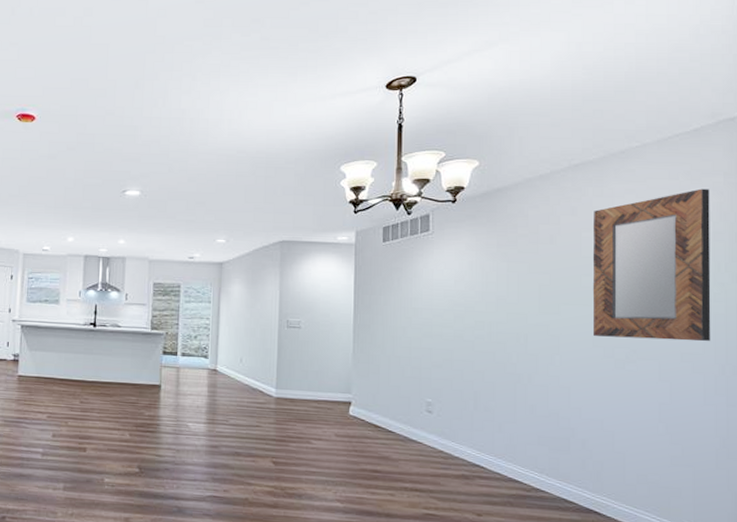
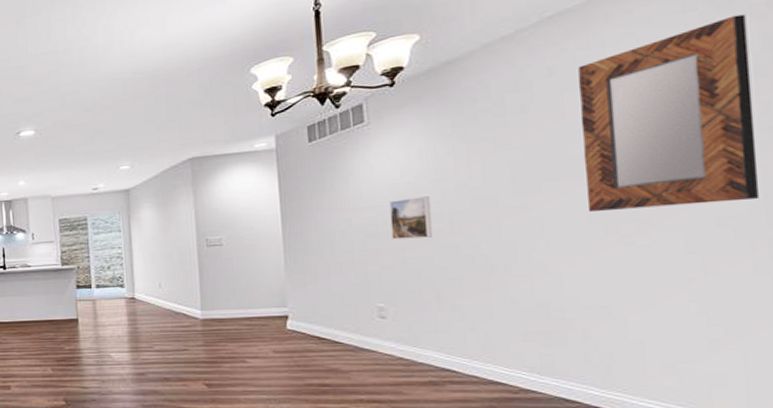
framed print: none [443,305,476,343] -> present [389,196,433,240]

